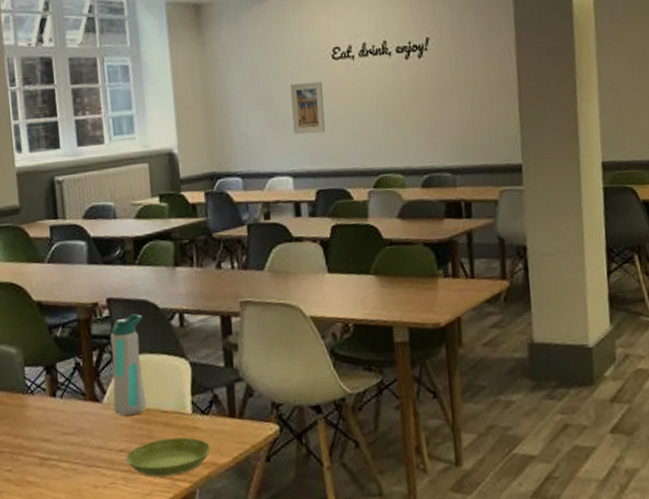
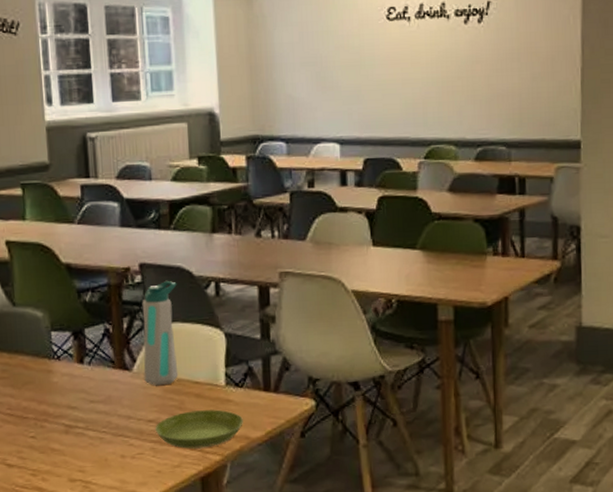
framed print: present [290,82,326,135] -> none [341,43,377,99]

